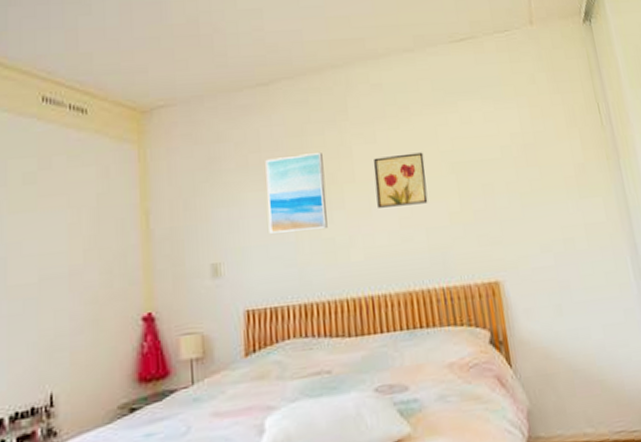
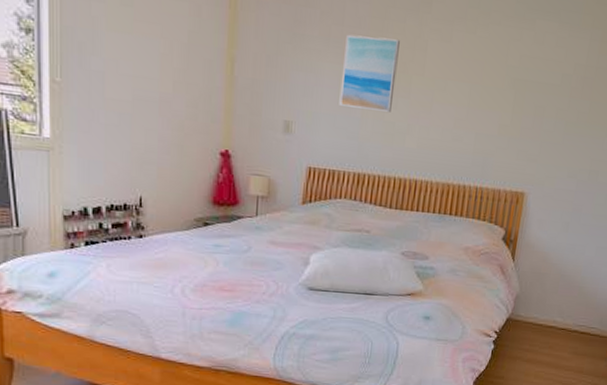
wall art: present [373,152,428,208] -> none [439,57,492,111]

